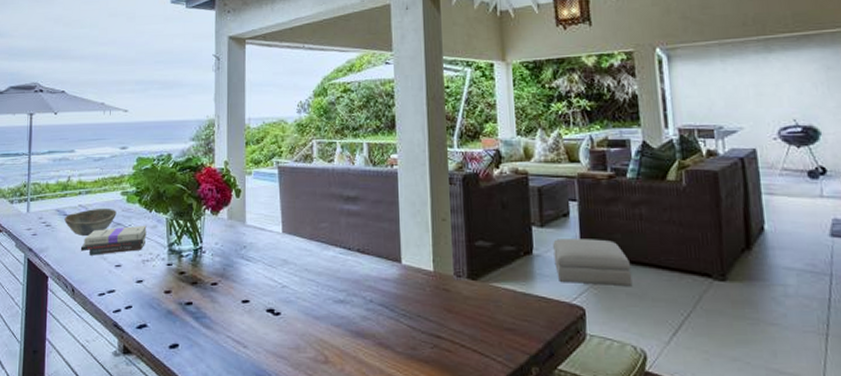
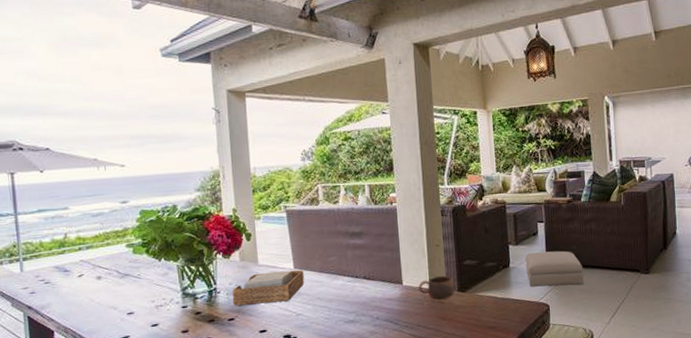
bowl: present [64,208,117,235] -> none [65,260,123,289]
books: present [80,225,147,256] -> none [86,273,158,307]
napkin holder: none [217,234,292,269] -> present [232,269,305,306]
cup: none [420,256,464,285] -> present [418,275,455,299]

